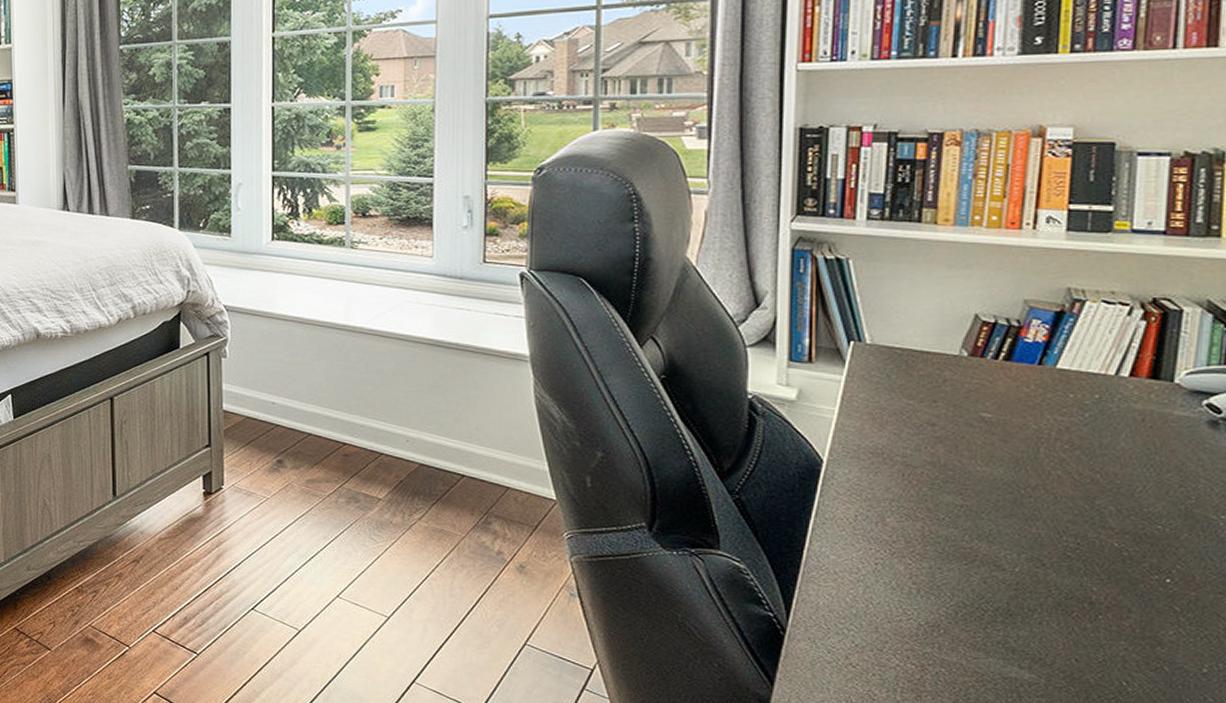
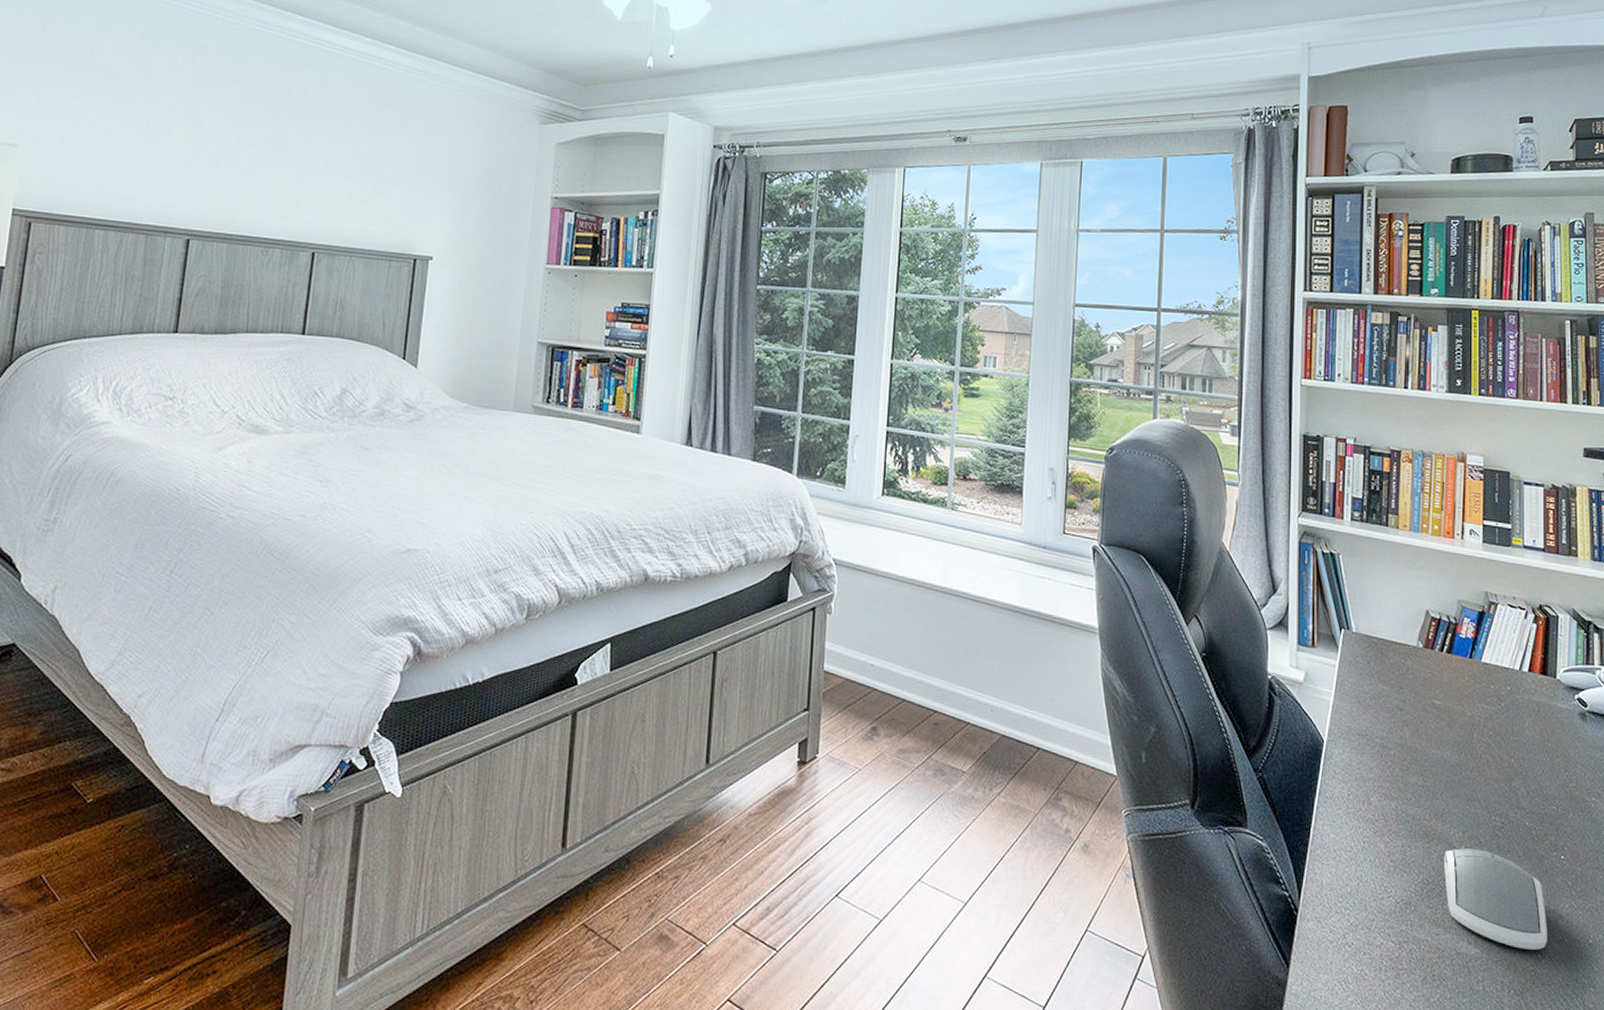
computer mouse: none [988,570,1139,678] -> present [1444,848,1547,950]

